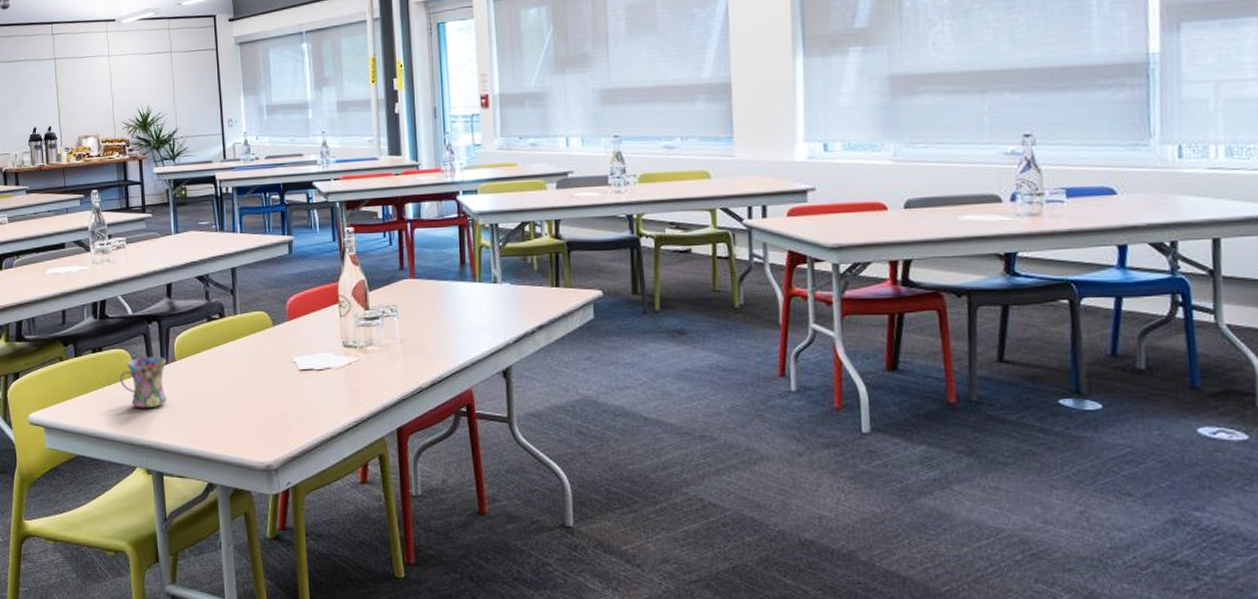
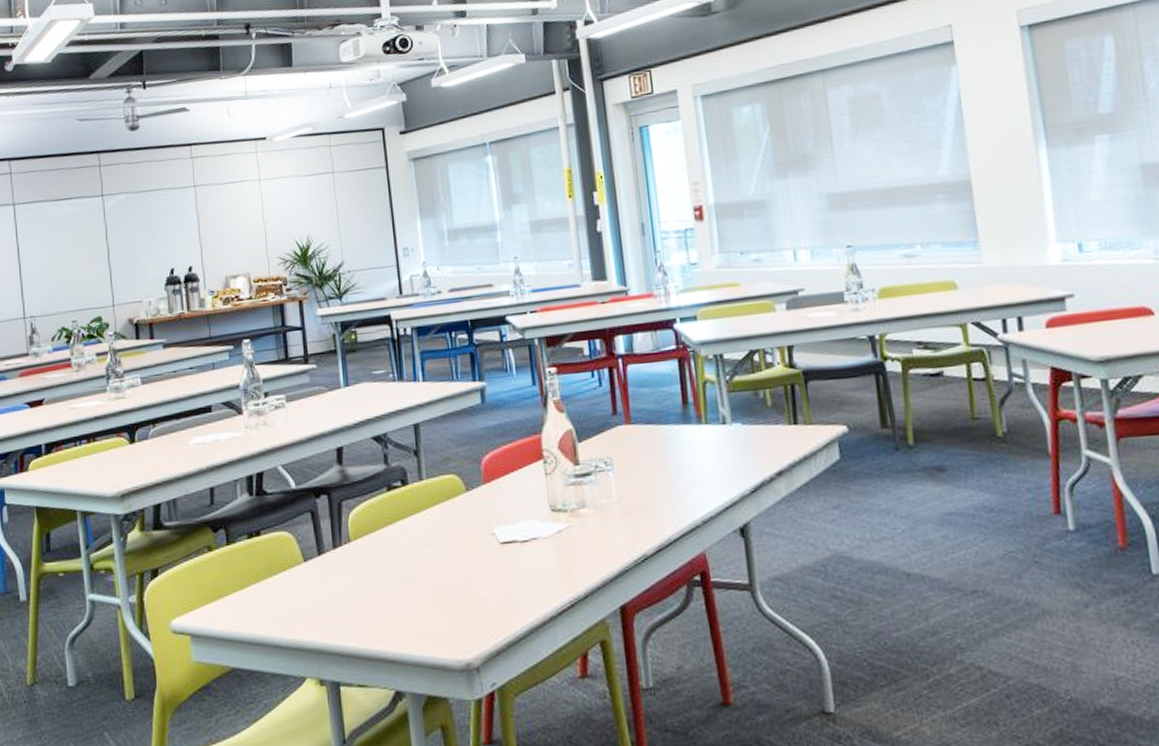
mug: present [119,357,167,408] -> none [282,537,341,604]

